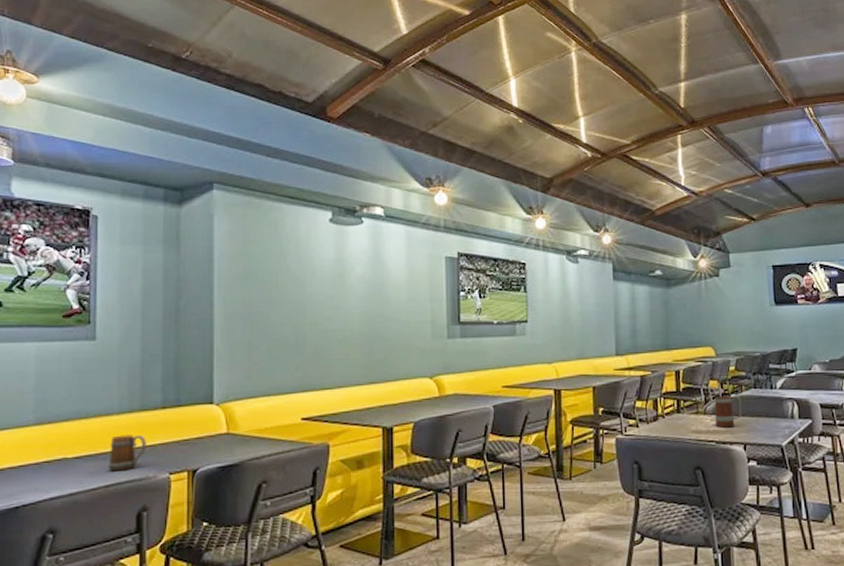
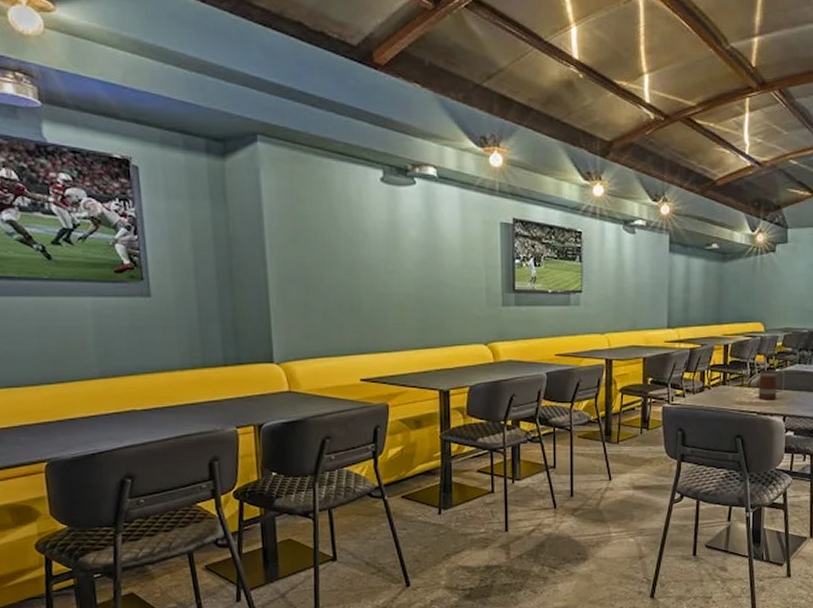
beer mug: present [108,434,147,472] -> none [176,390,212,424]

